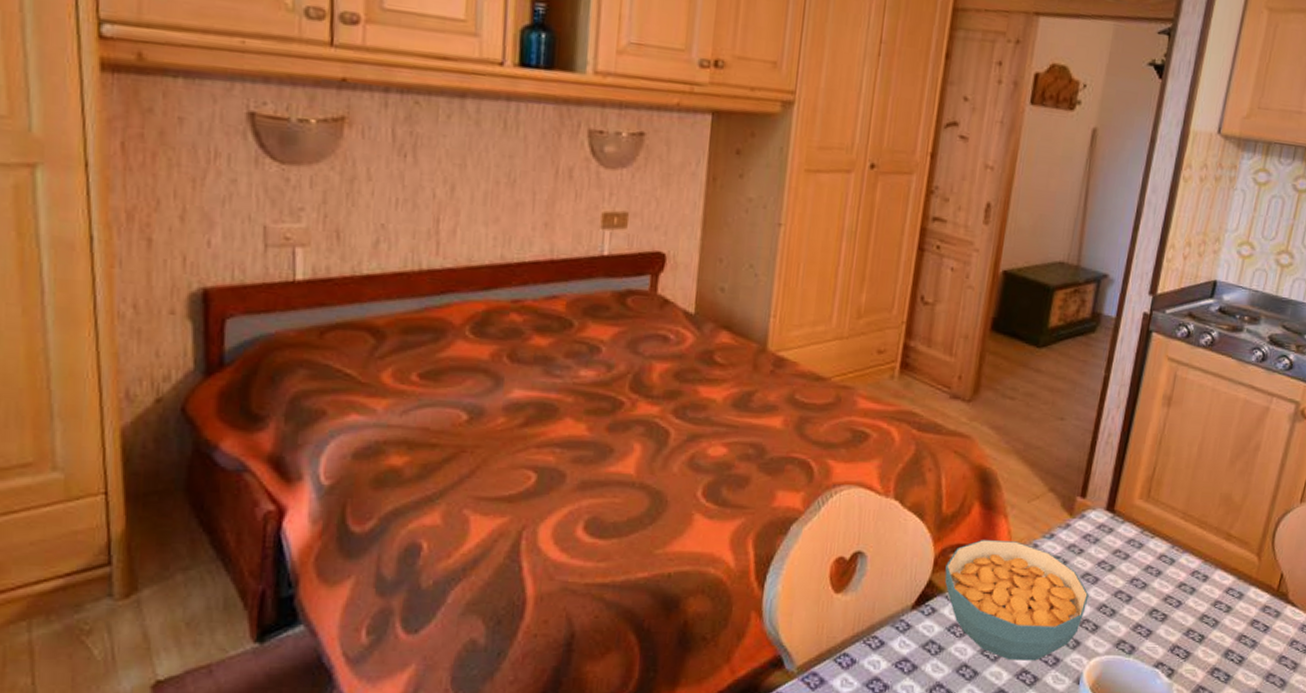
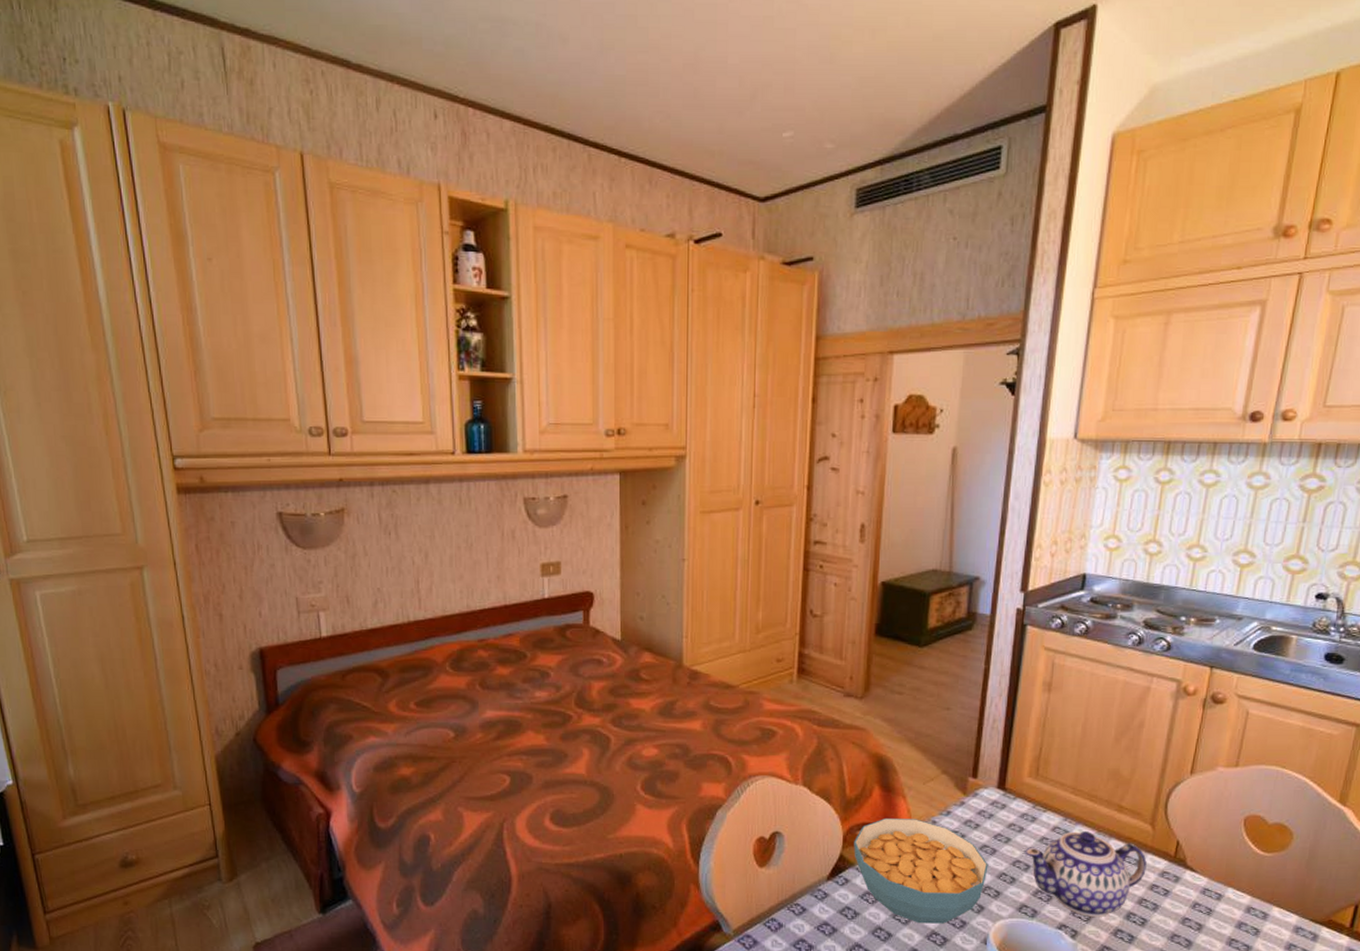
teapot: none [1128,560,1250,654] -> present [1025,831,1147,917]

